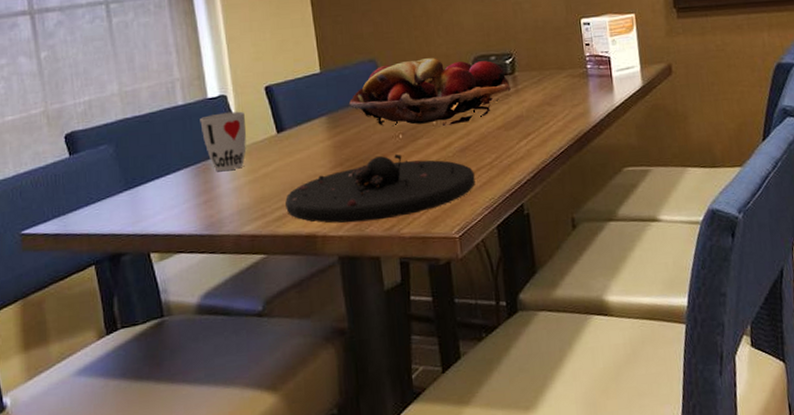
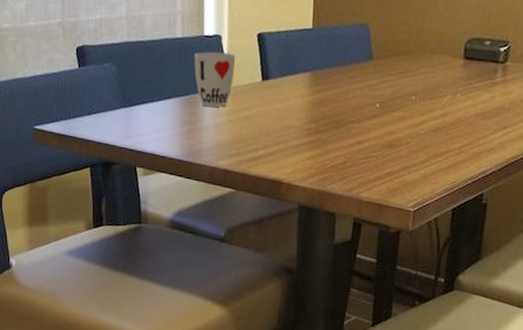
plate: present [285,154,475,224] -> none [259,120,442,181]
fruit basket: present [348,58,511,127] -> none [333,31,499,104]

